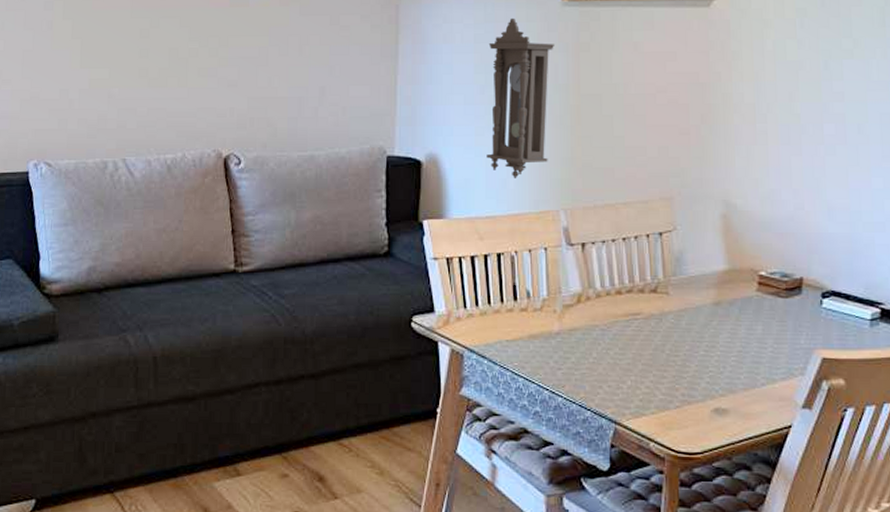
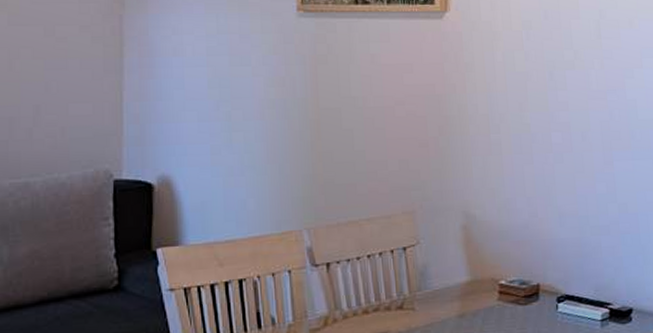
pendulum clock: present [486,18,554,178] -> none [222,29,291,199]

